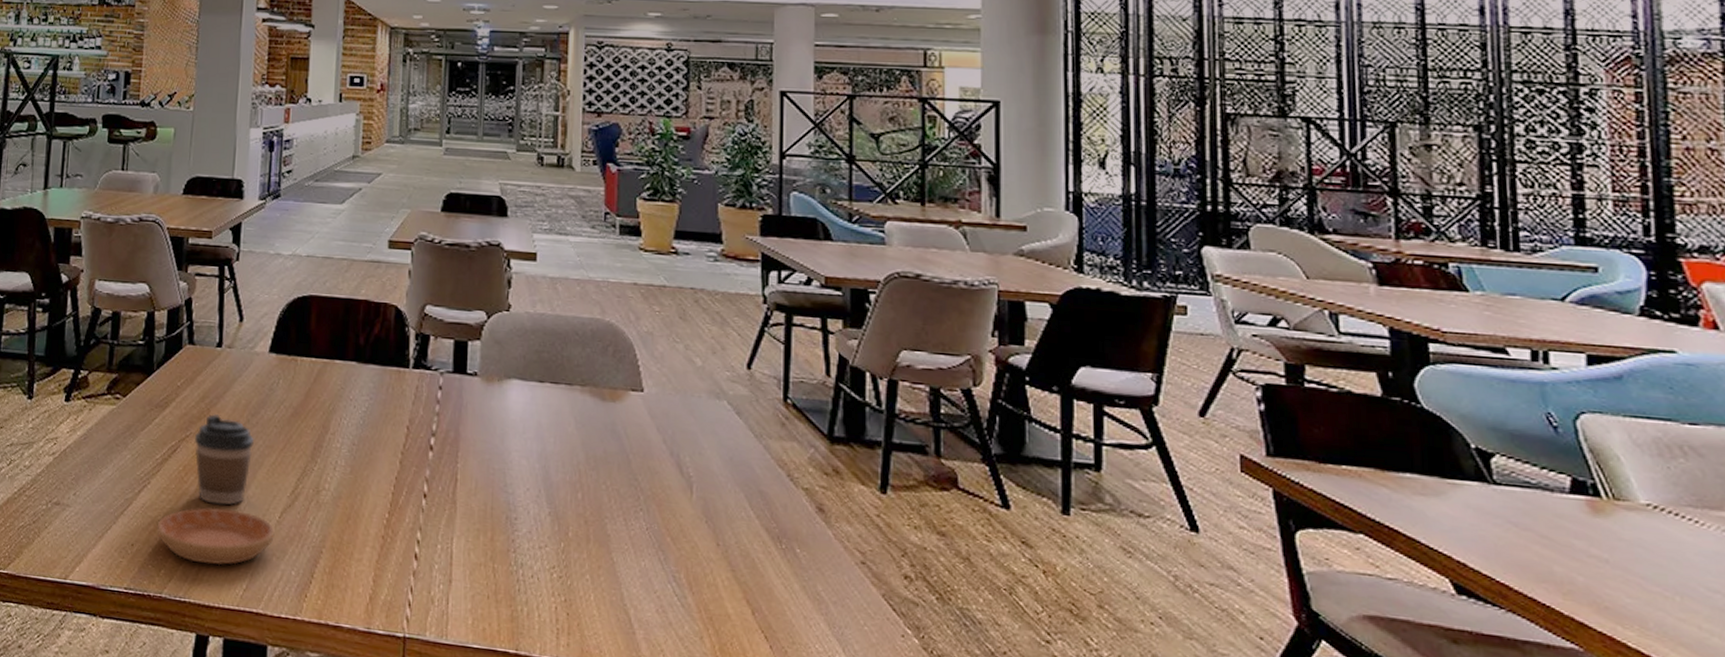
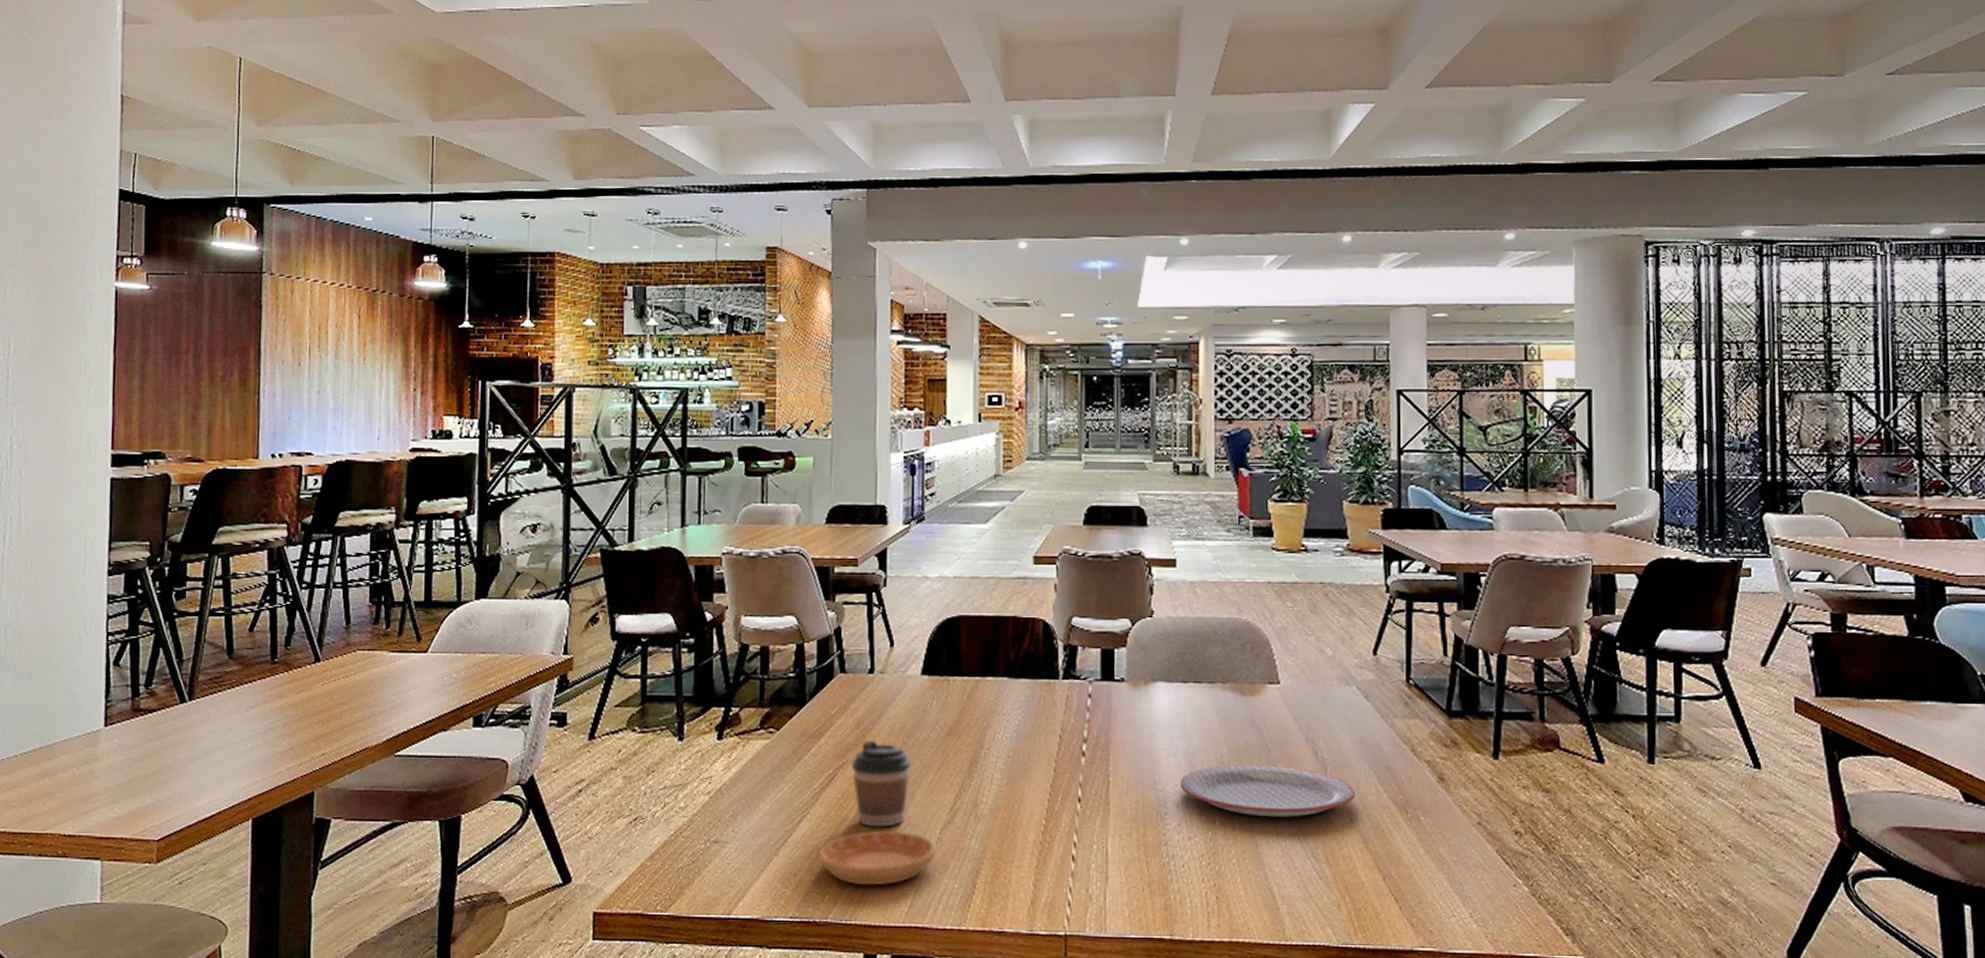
plate: none [532,473,724,536] -> present [1180,764,1356,817]

